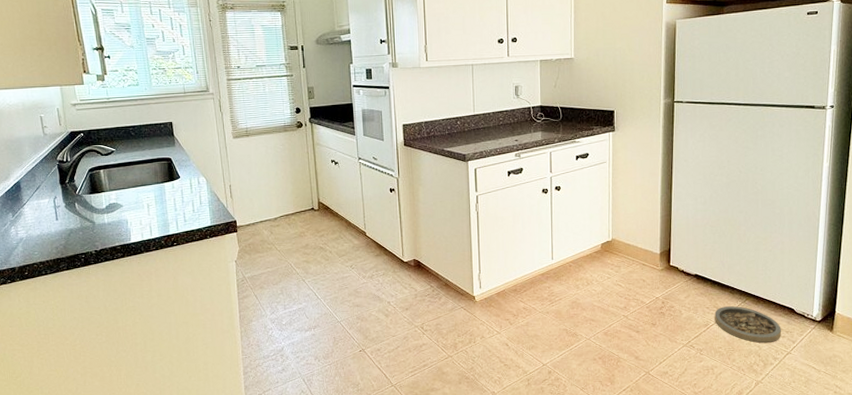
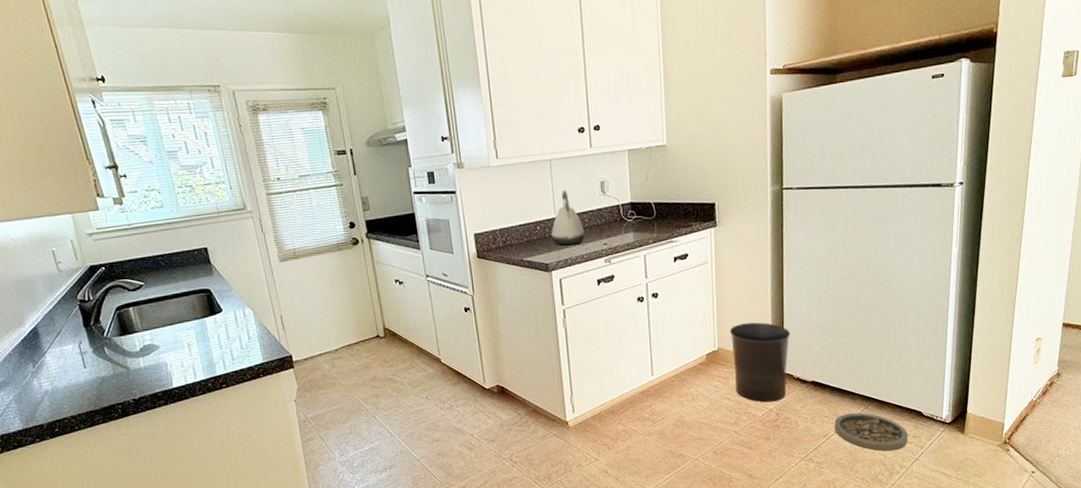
kettle: none [469,91,500,140] -> present [550,190,585,246]
waste bin: none [622,218,678,291] -> present [729,322,791,403]

